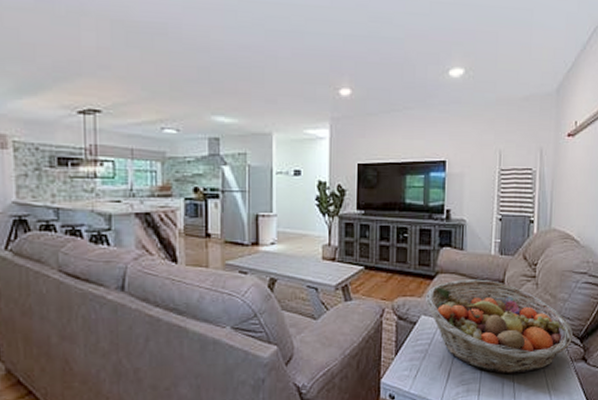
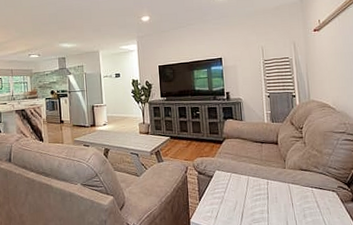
fruit basket: present [426,279,574,374] -> none [218,141,342,214]

